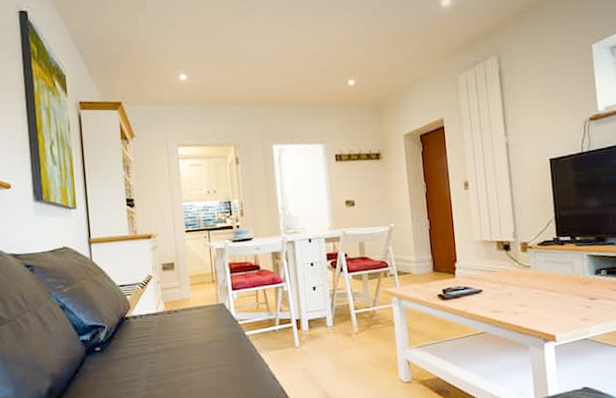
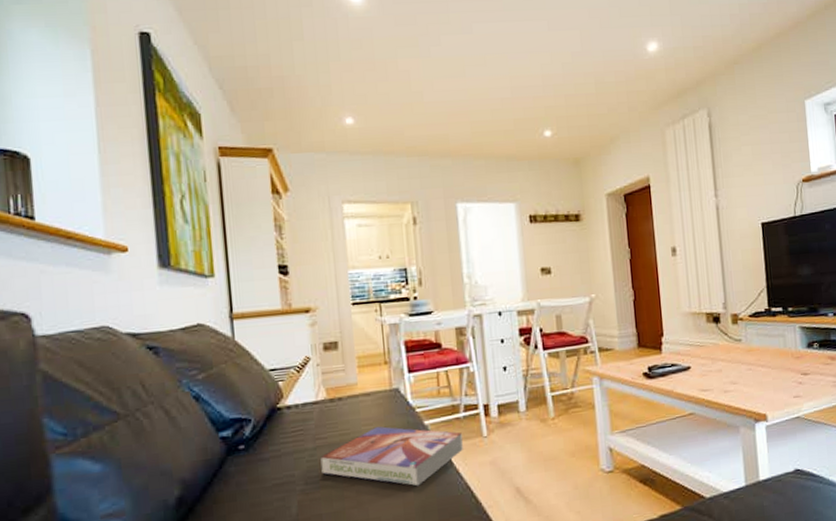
textbook: none [160,335,279,388] -> present [320,426,463,486]

